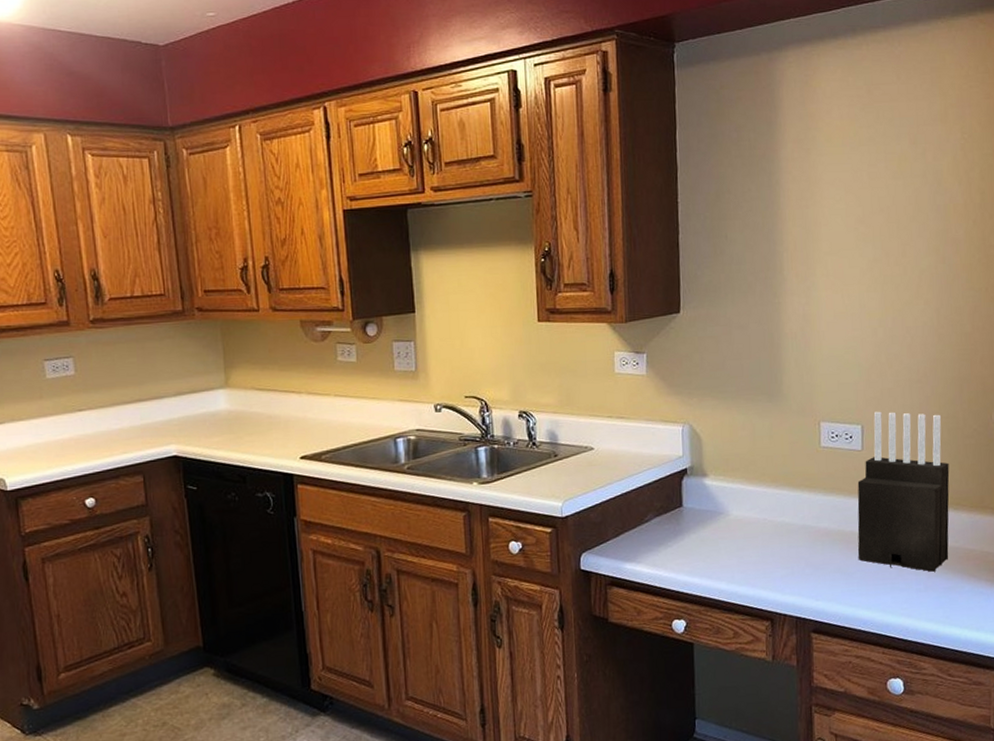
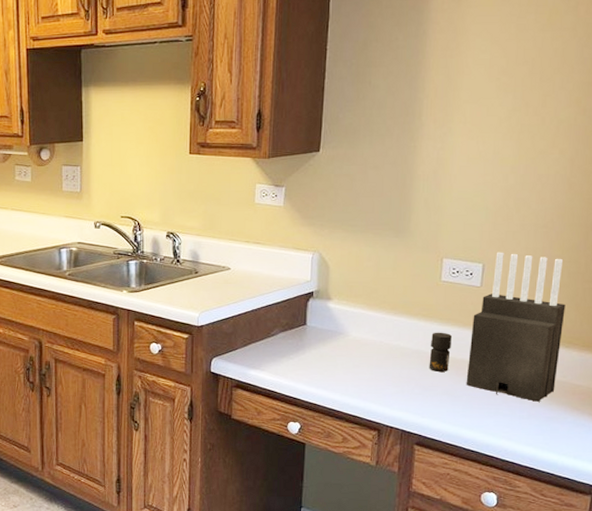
jar: none [817,503,839,548] -> present [429,332,453,372]

